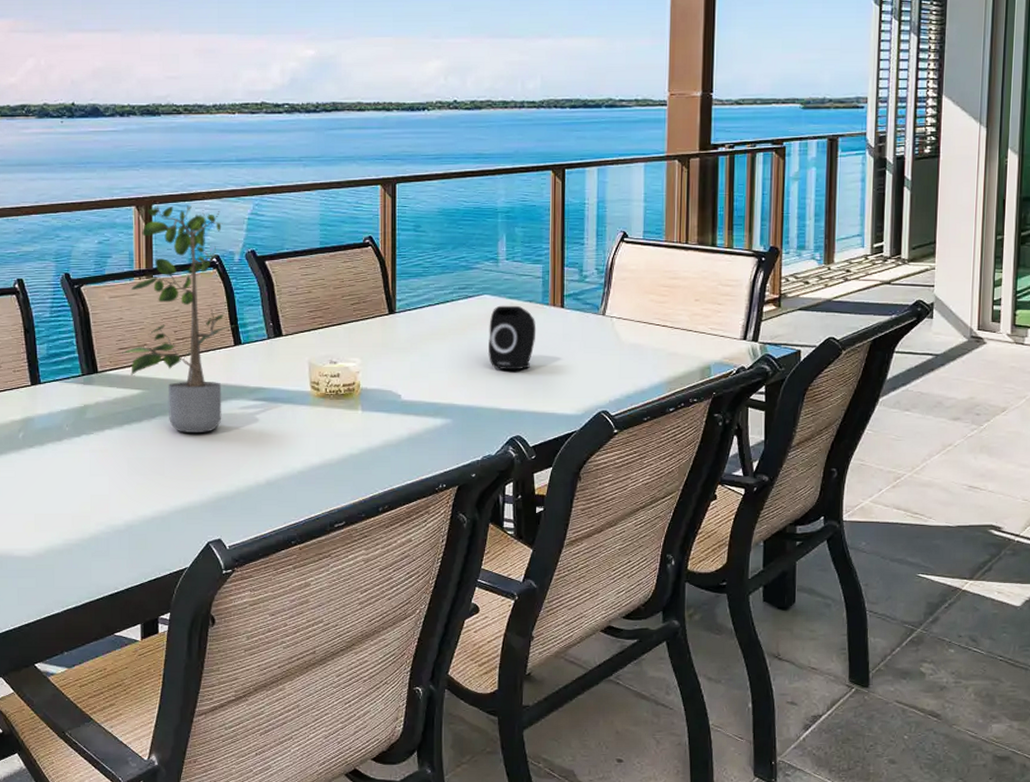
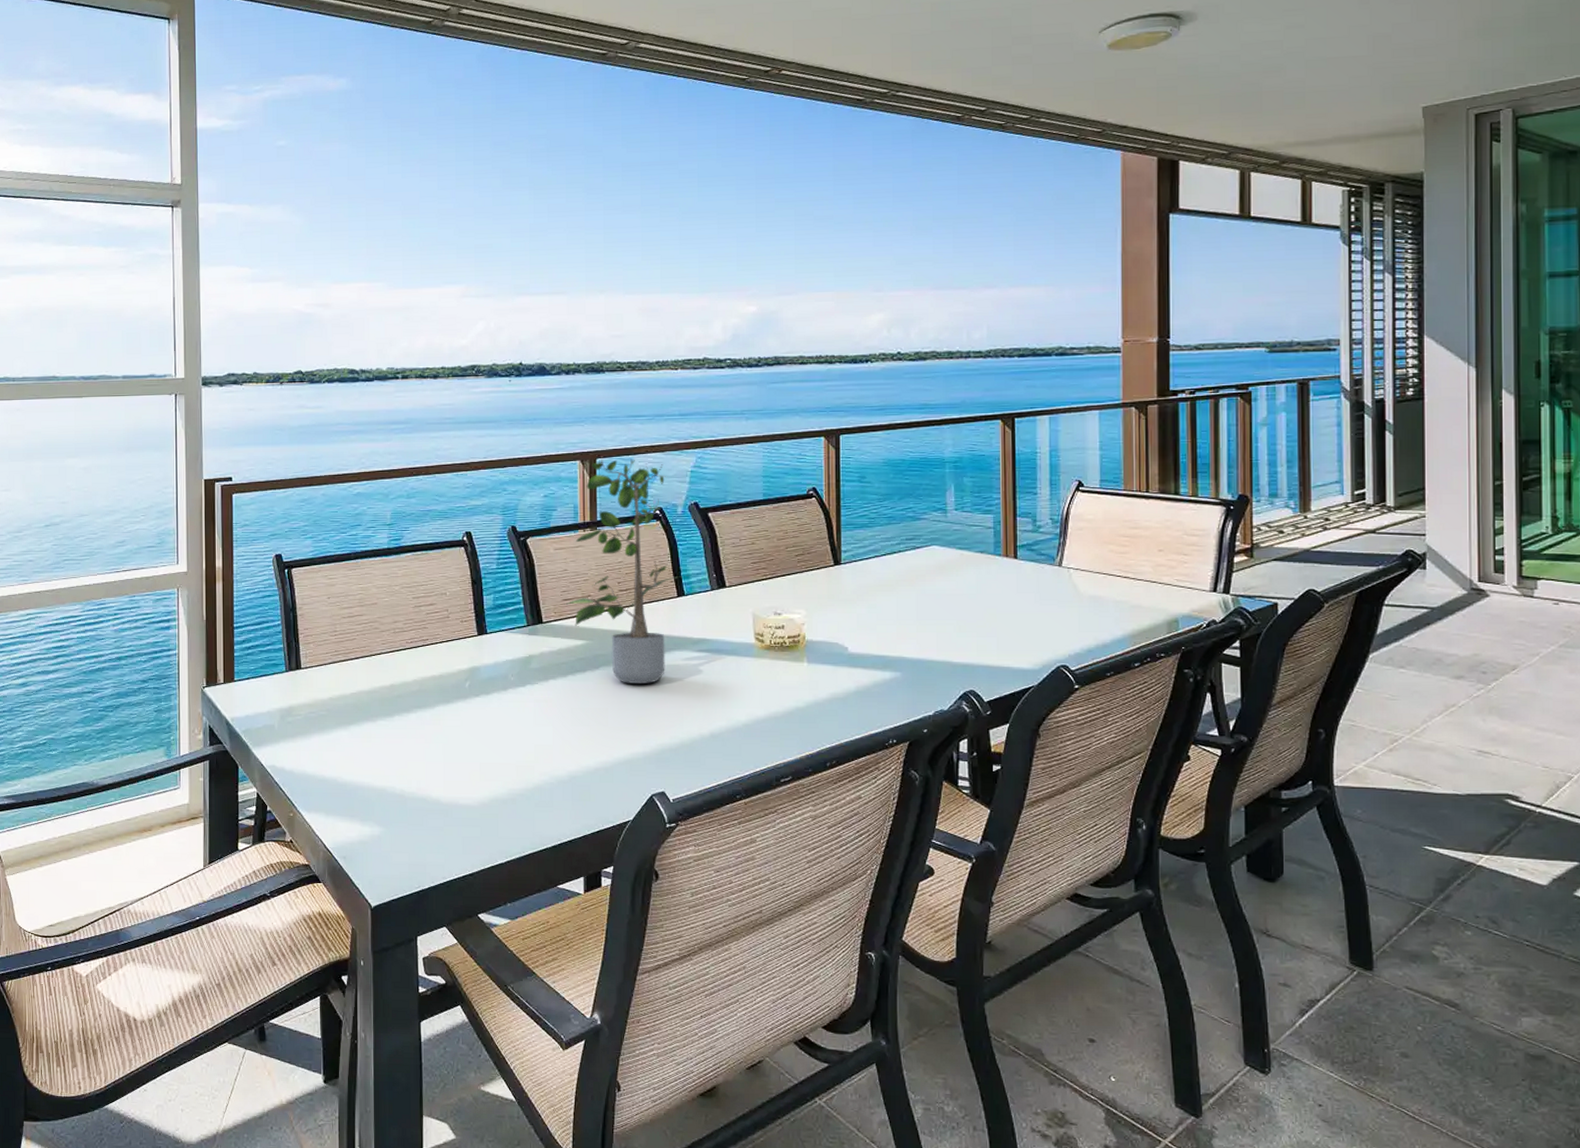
speaker: present [488,305,536,370] -> none [938,556,989,623]

